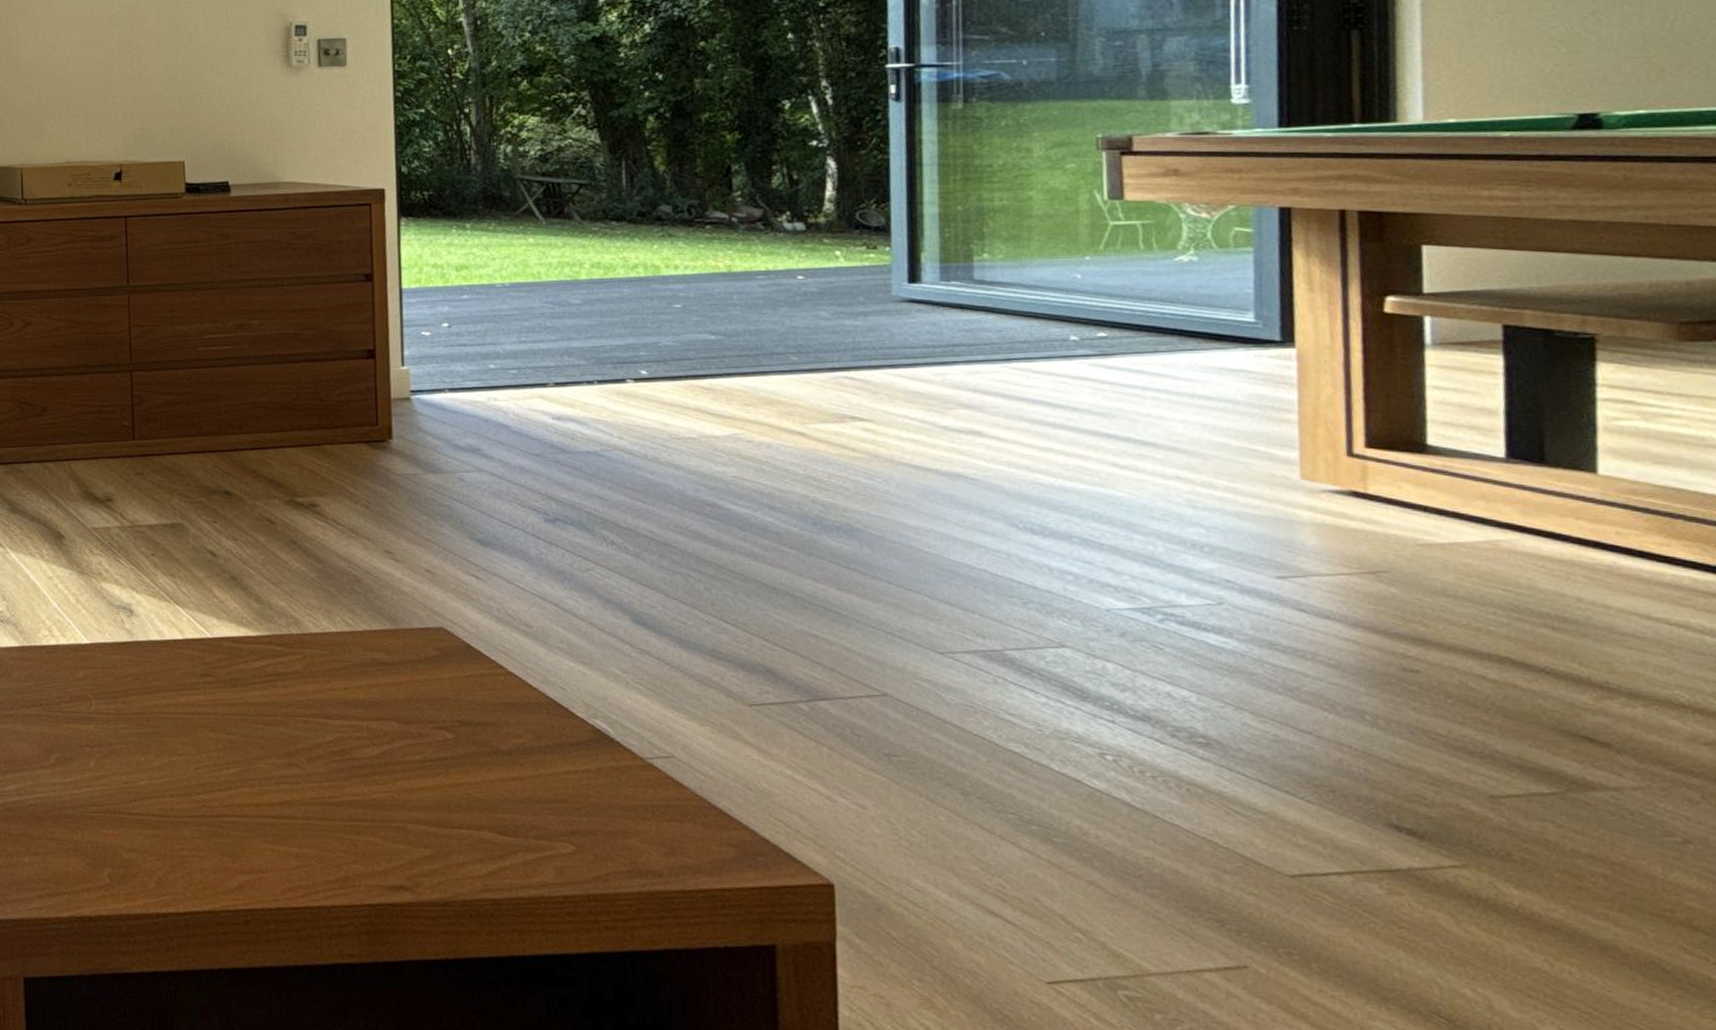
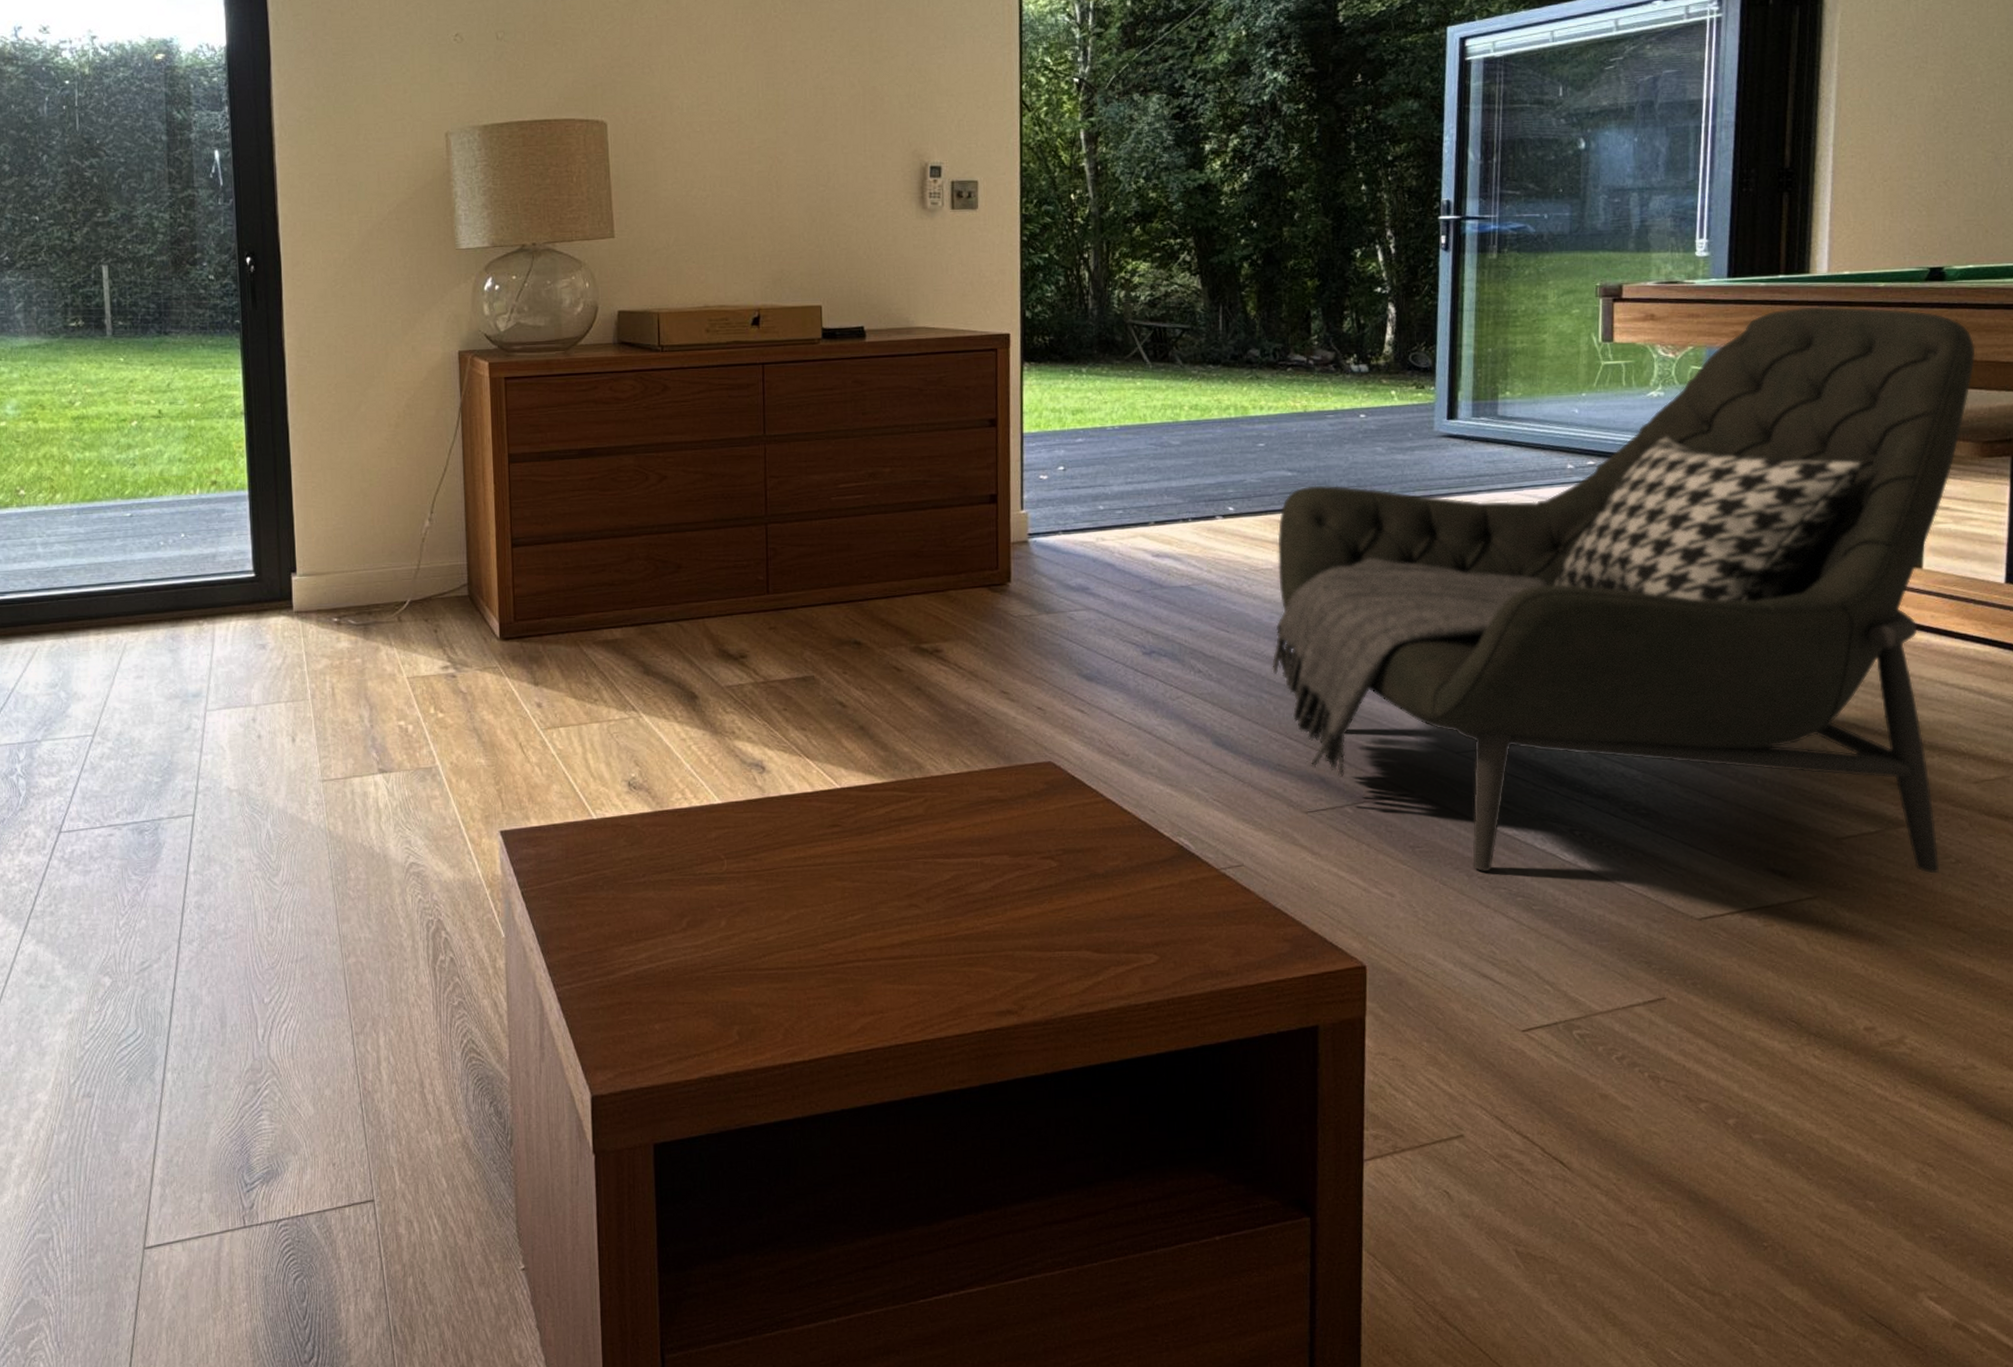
armchair: none [700,159,1659,854] -> present [1272,306,1976,874]

